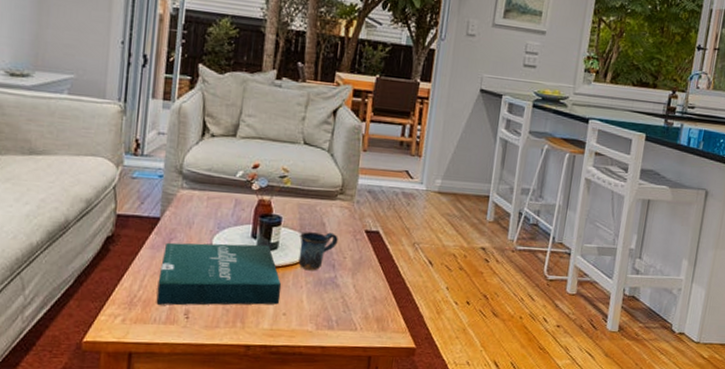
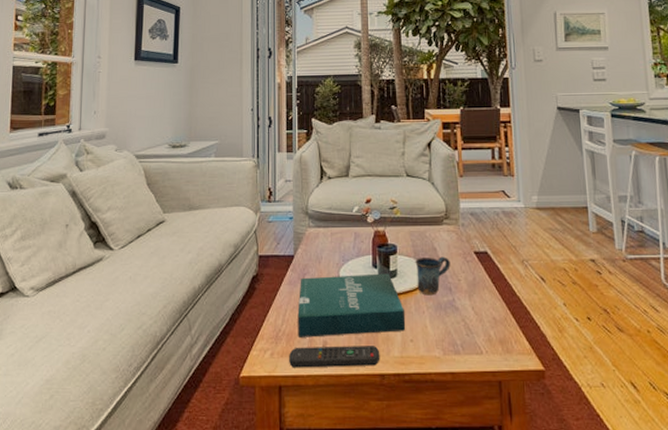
remote control: none [143,314,248,337] -> present [289,346,380,368]

